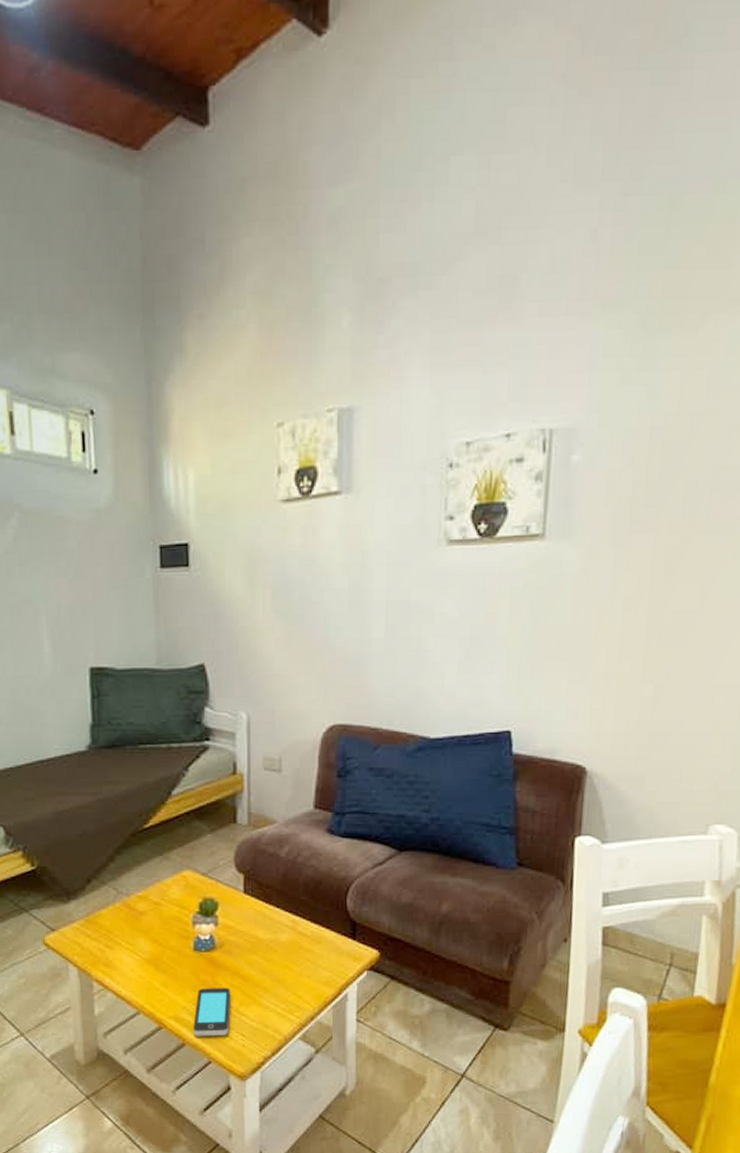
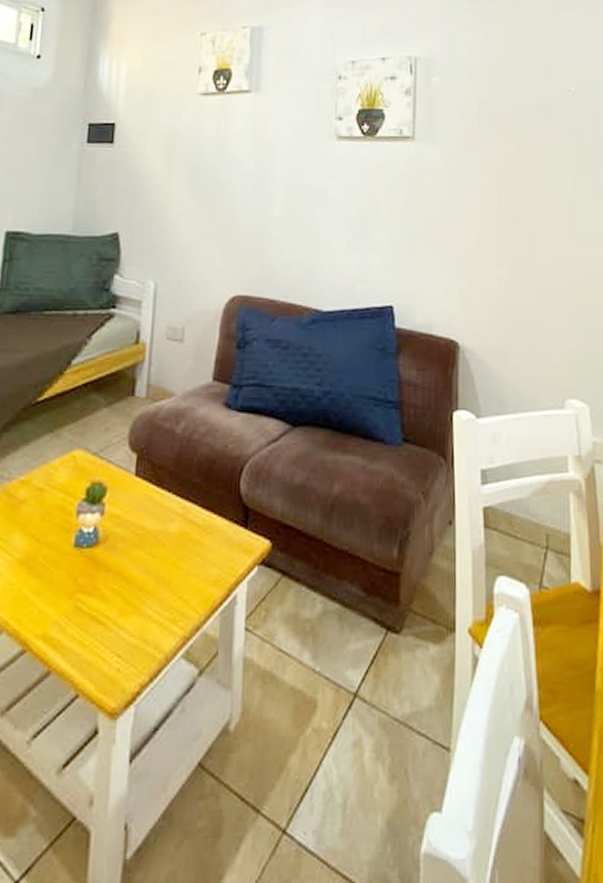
smartphone: present [193,987,231,1036] -> none [62,592,110,661]

